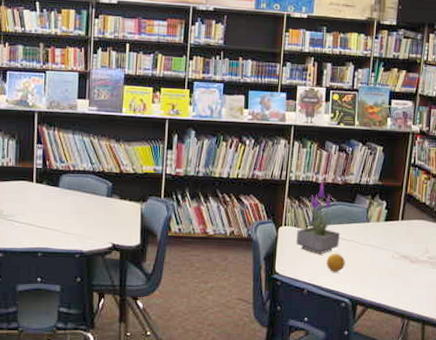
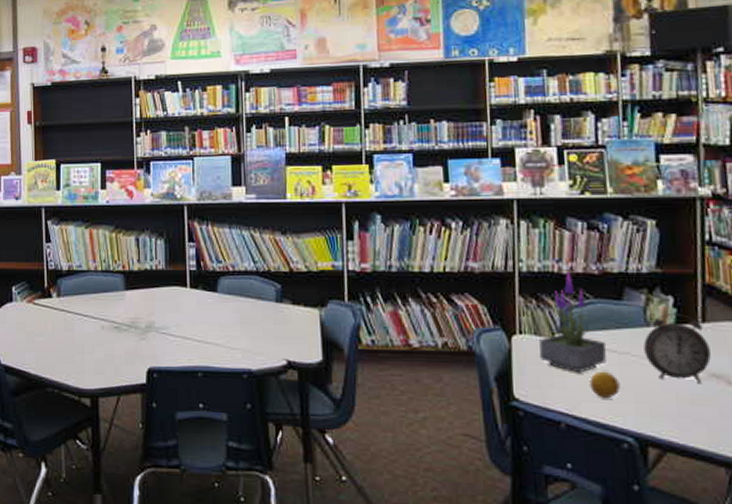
alarm clock: none [363,213,404,261] -> present [643,314,711,383]

